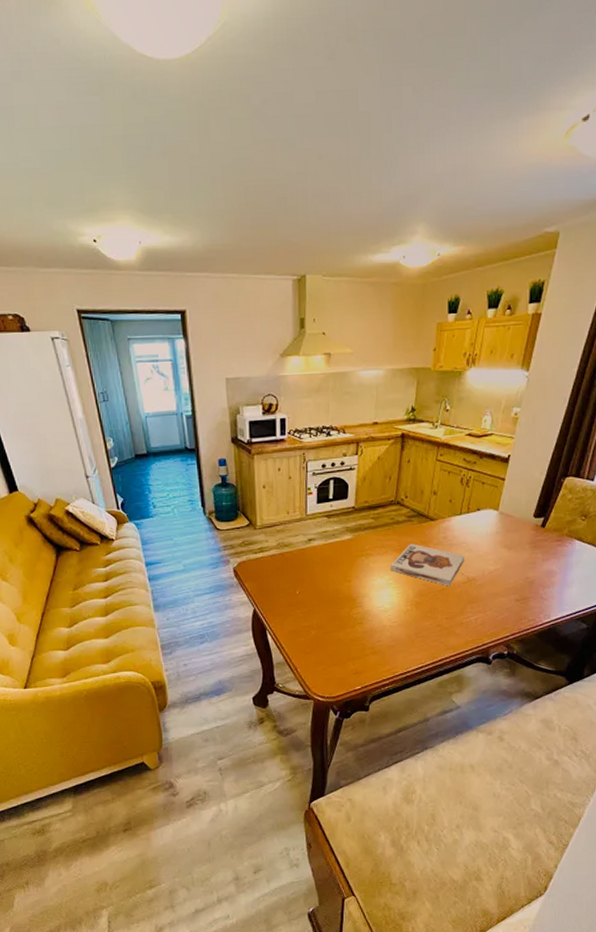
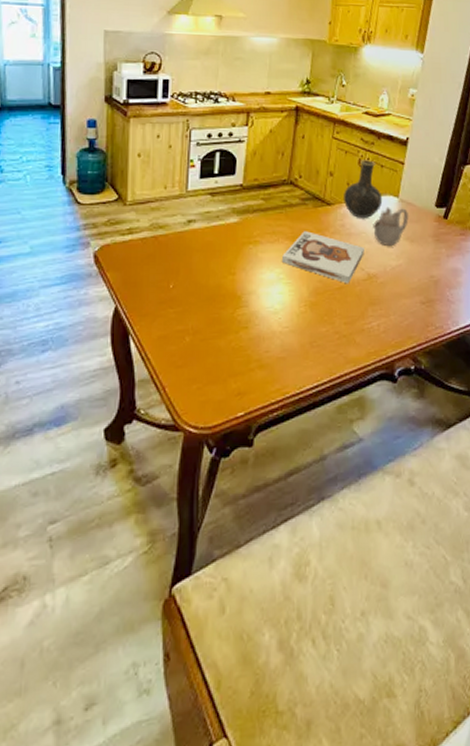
vase: none [446,478,483,530] -> present [344,160,383,218]
teapot: none [473,519,507,553] -> present [373,207,409,245]

